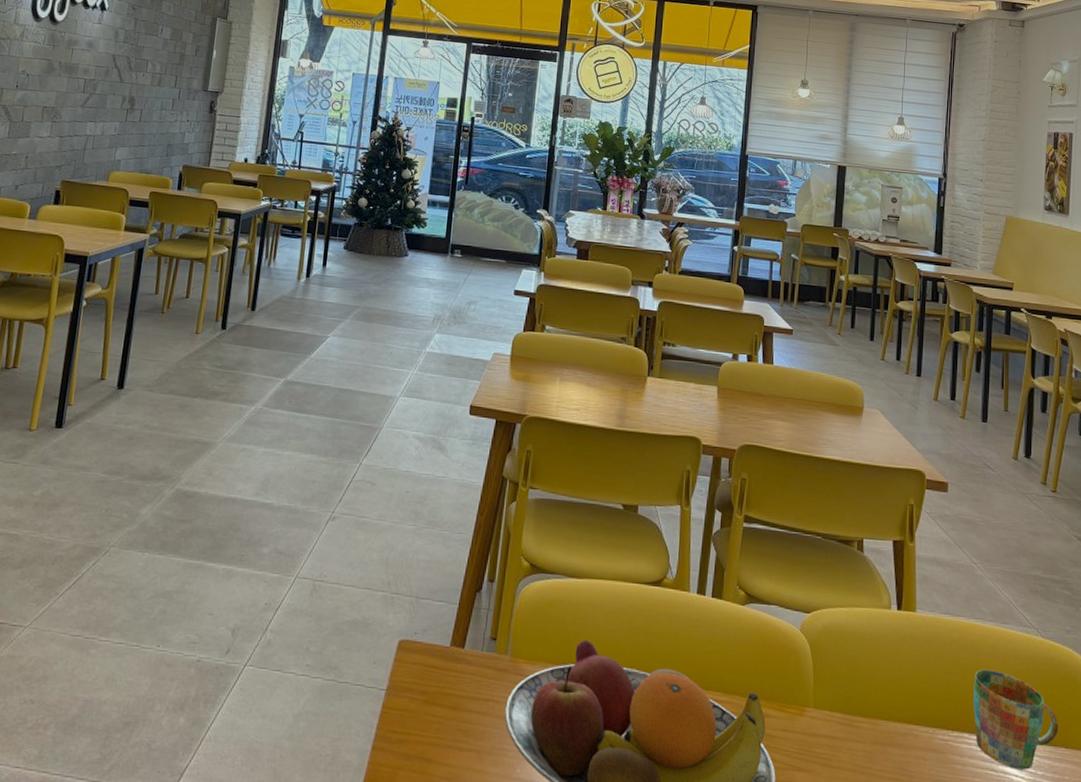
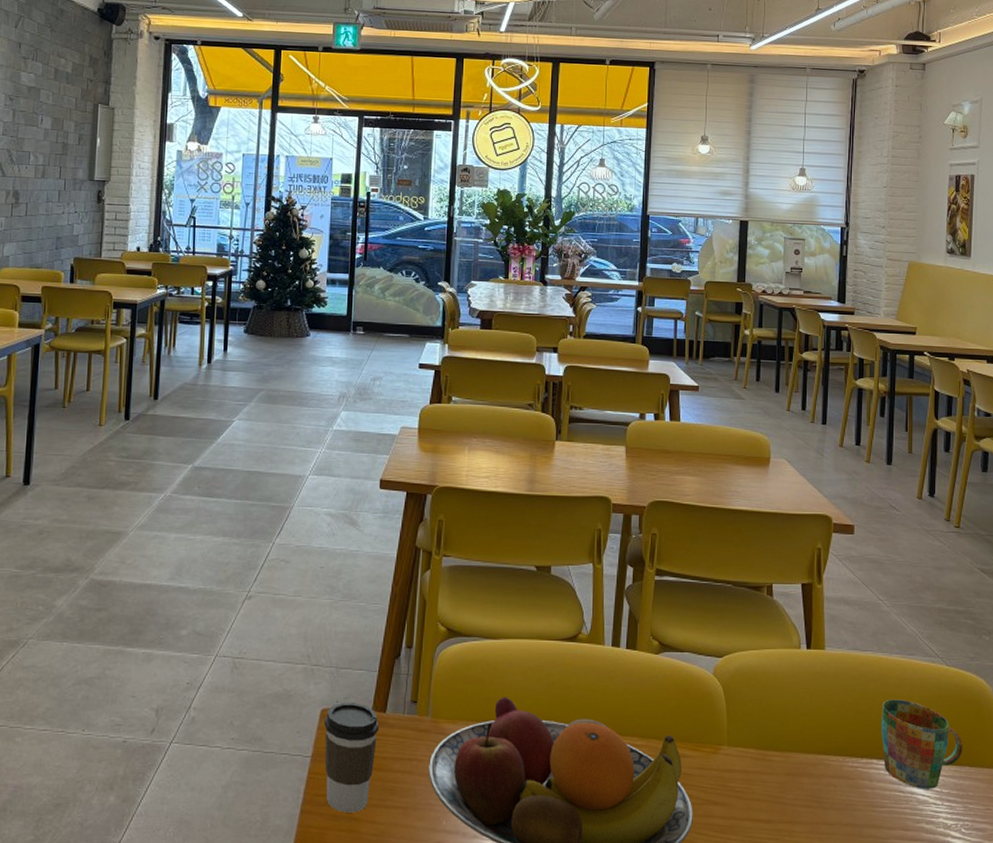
coffee cup: none [399,634,457,753] -> present [324,702,379,813]

